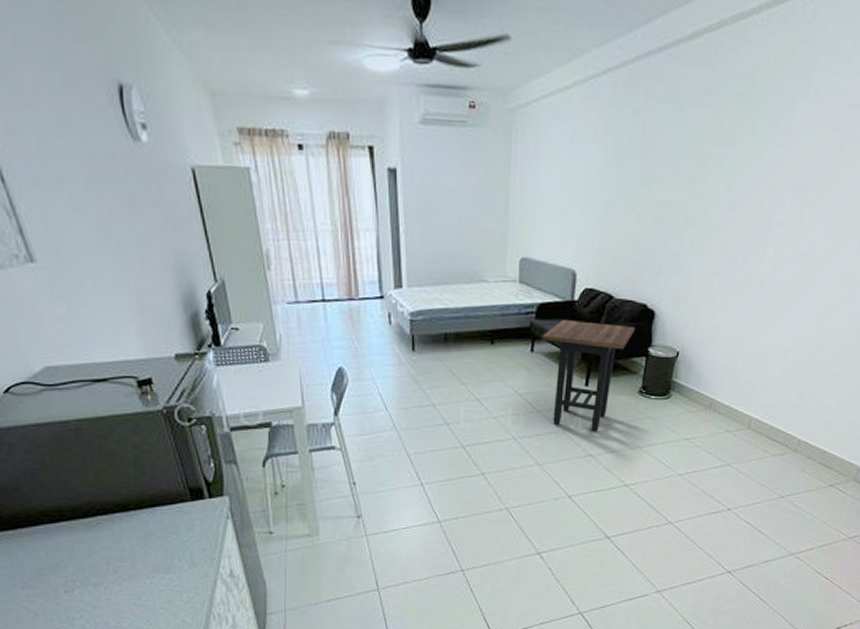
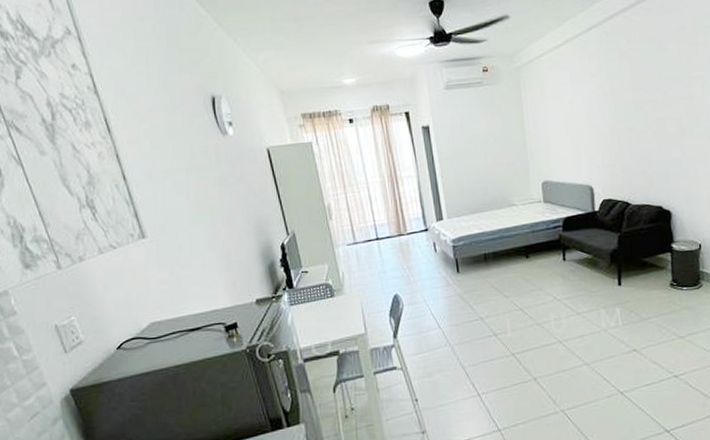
side table: present [542,320,635,432] -> none [571,227,655,328]

